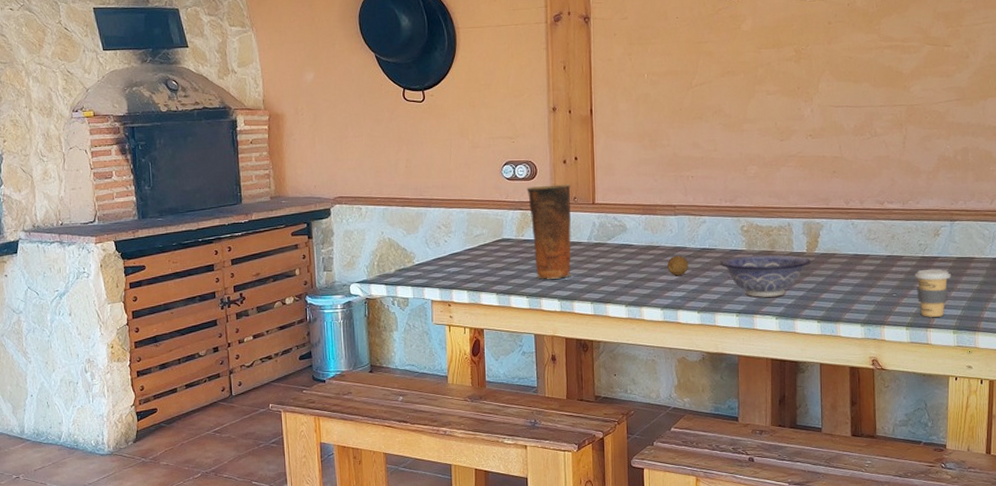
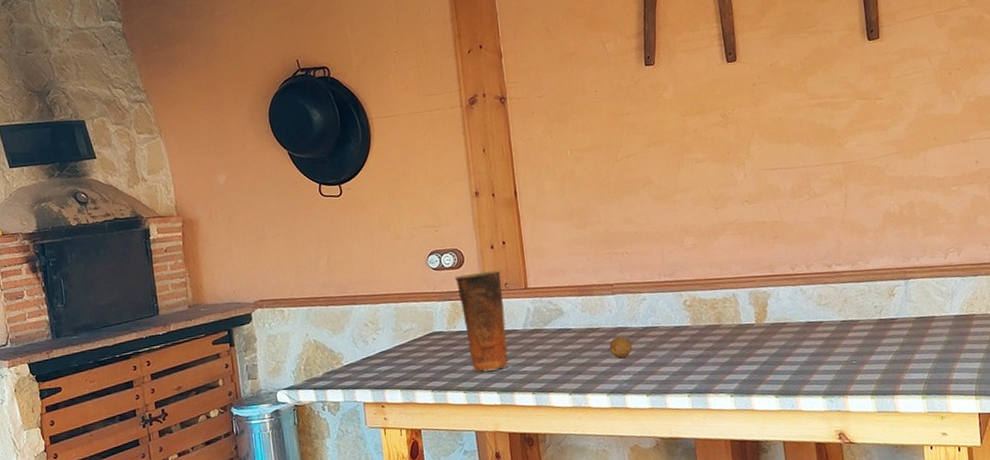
decorative bowl: present [719,255,811,297] -> none [664,328,762,375]
coffee cup: present [914,269,951,317] -> none [873,331,912,383]

